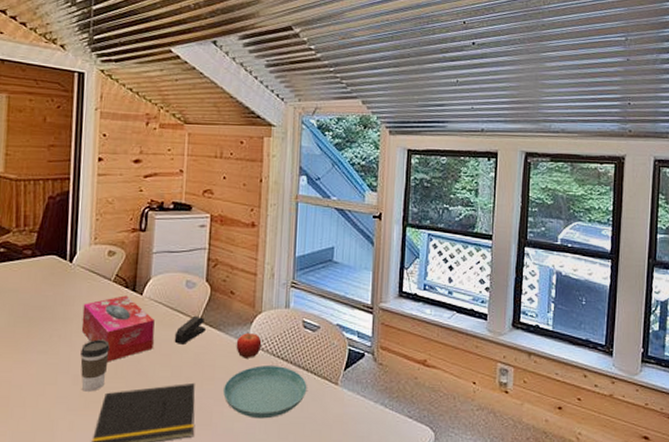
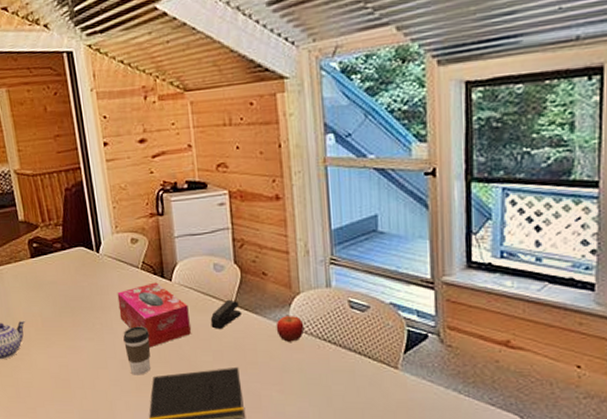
saucer: present [223,365,307,419] -> none [269,349,362,403]

